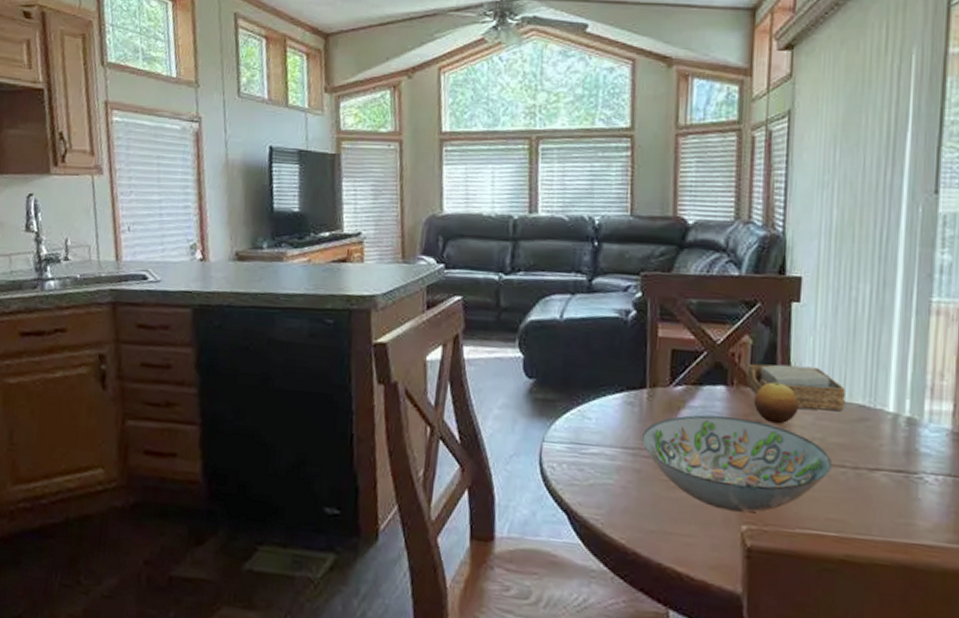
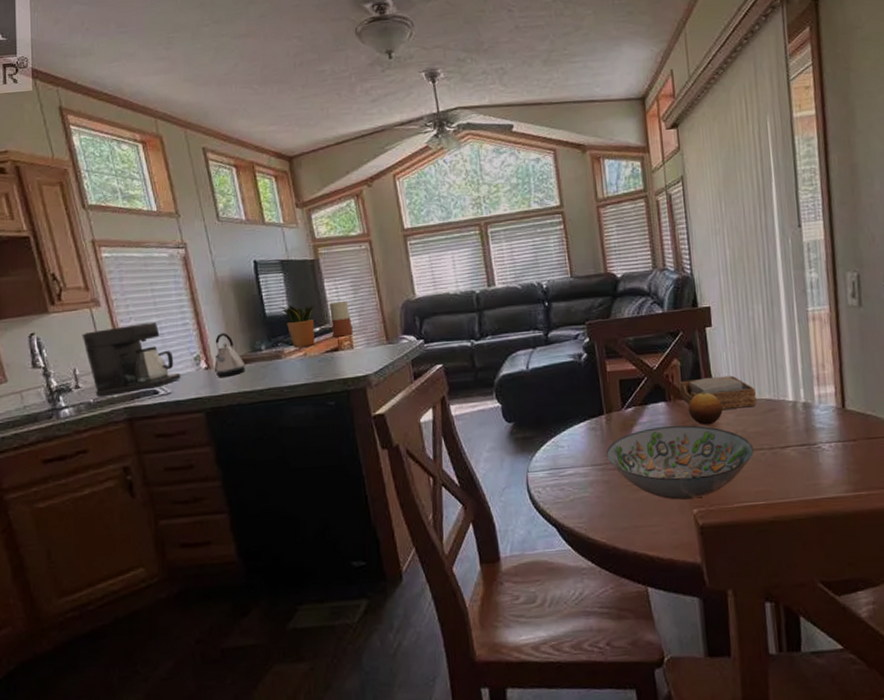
coffee maker: none [79,199,174,274] -> present [82,322,181,396]
kettle: none [208,222,243,274] -> present [214,333,246,378]
potted plant: none [286,200,329,253] -> present [276,304,315,348]
vase: none [342,205,367,247] -> present [329,300,353,337]

